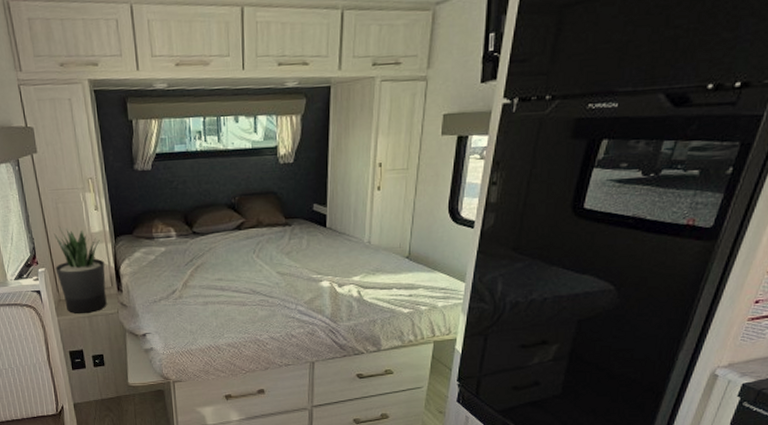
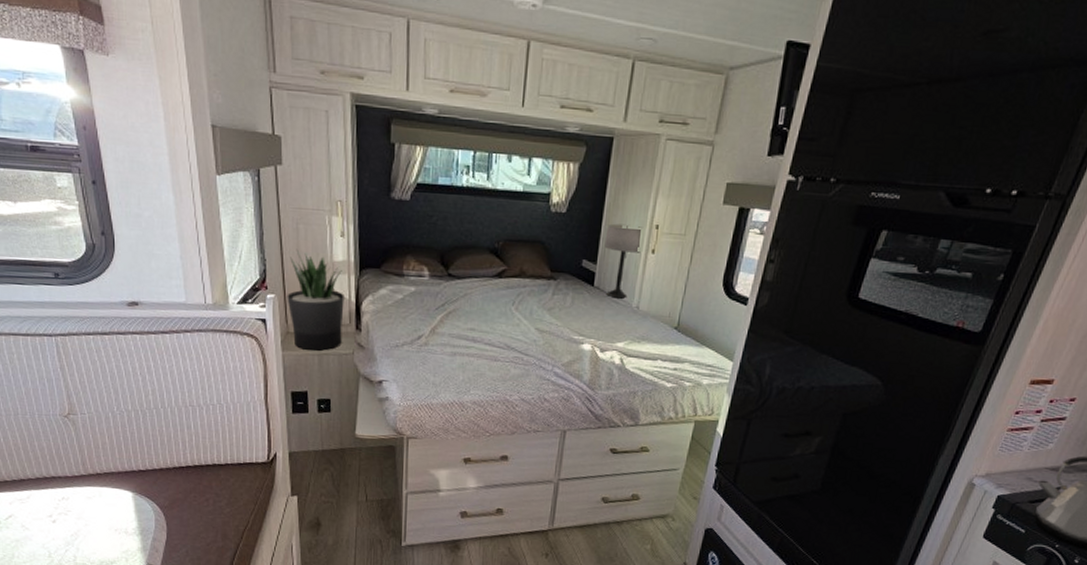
table lamp: none [332,166,368,236] -> present [604,223,644,299]

